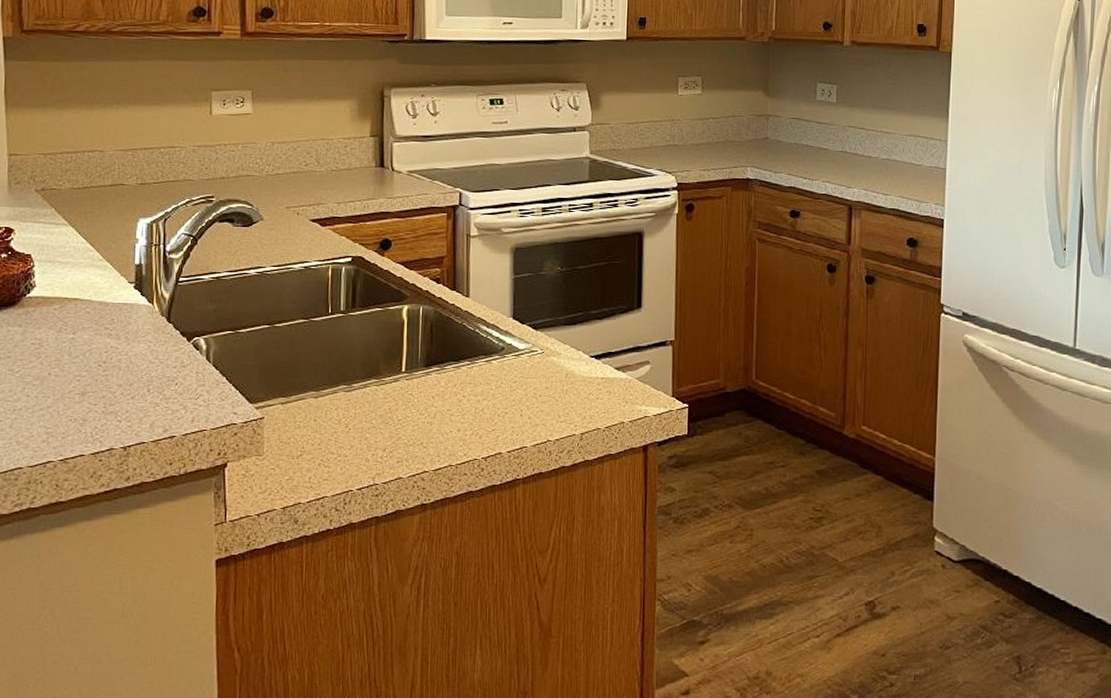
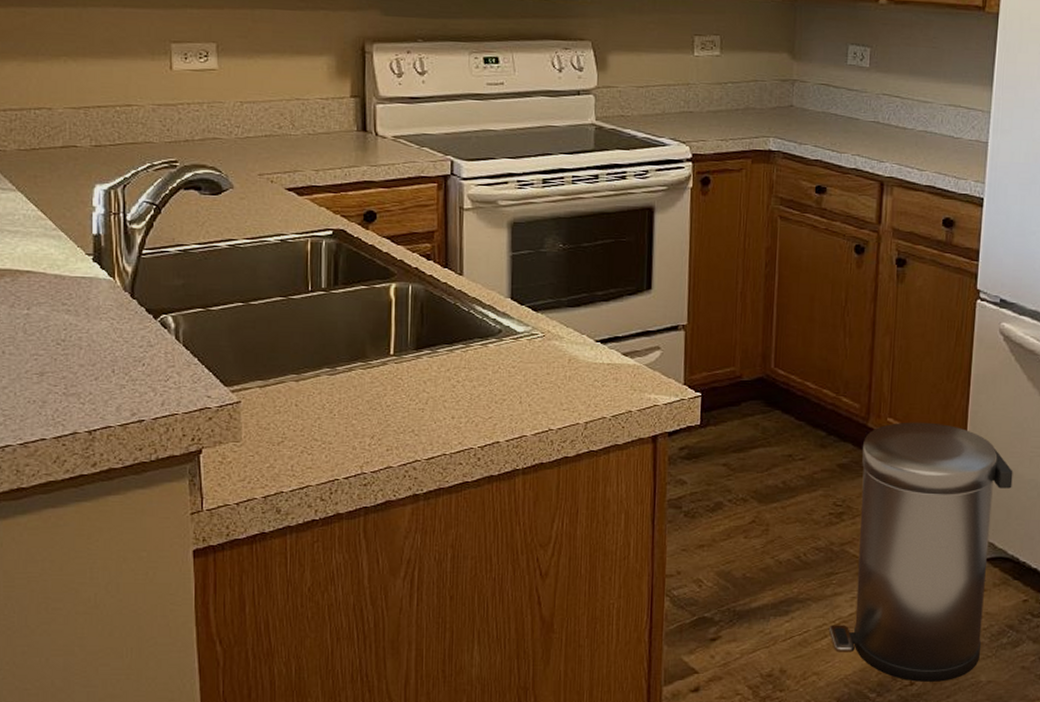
pedal bin: none [811,429,981,683] -> present [828,422,1013,682]

